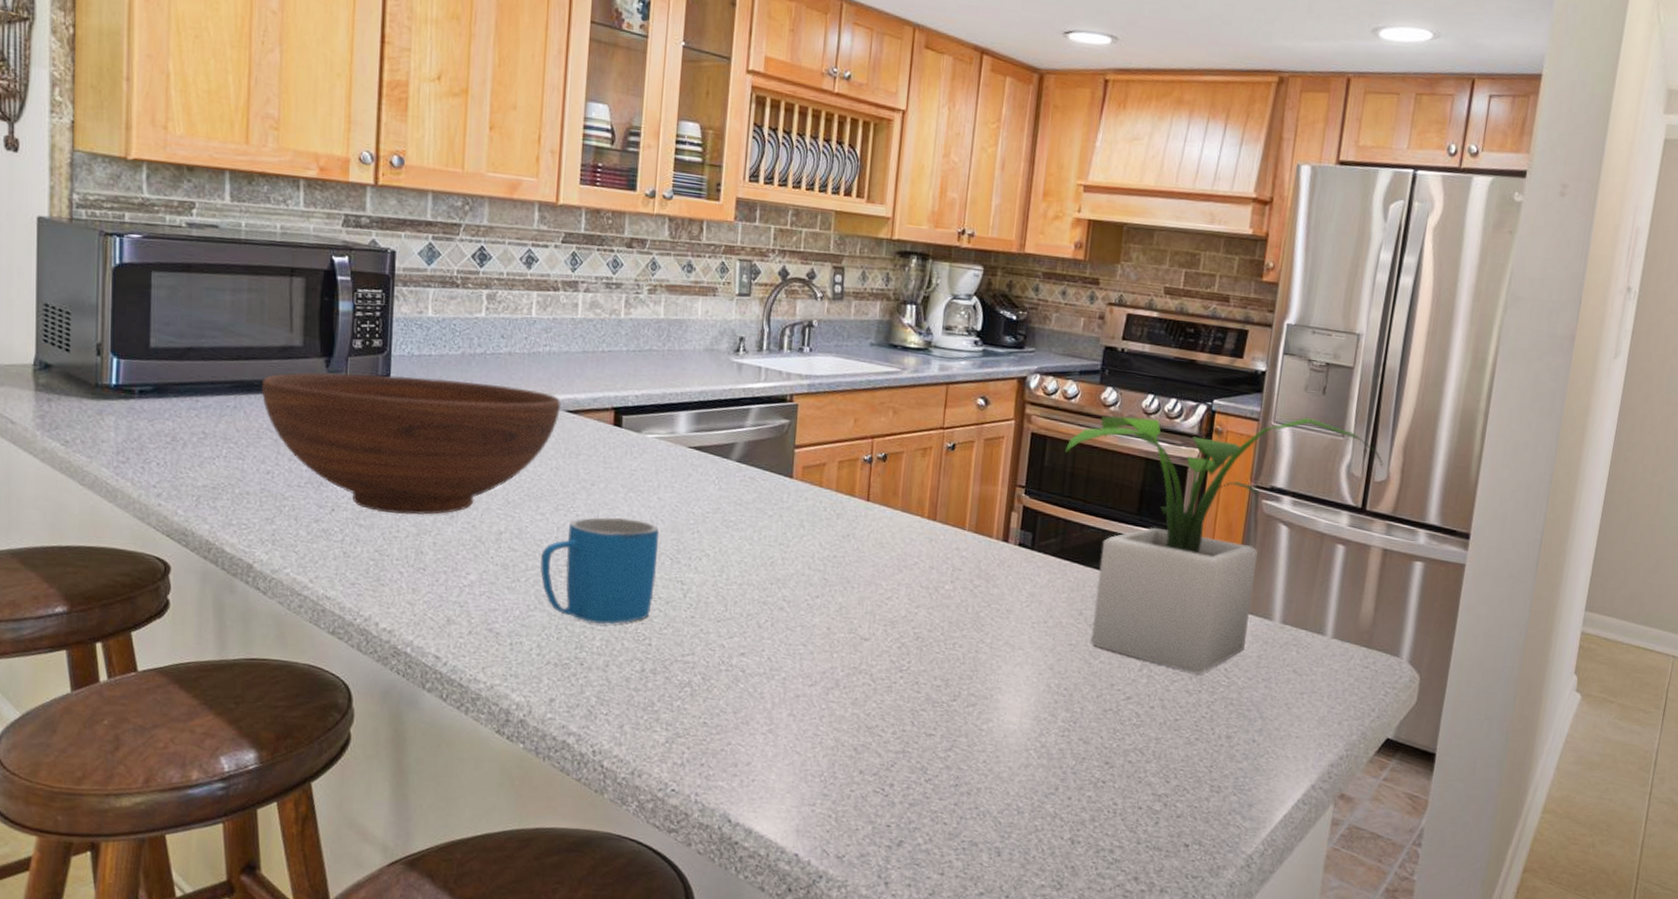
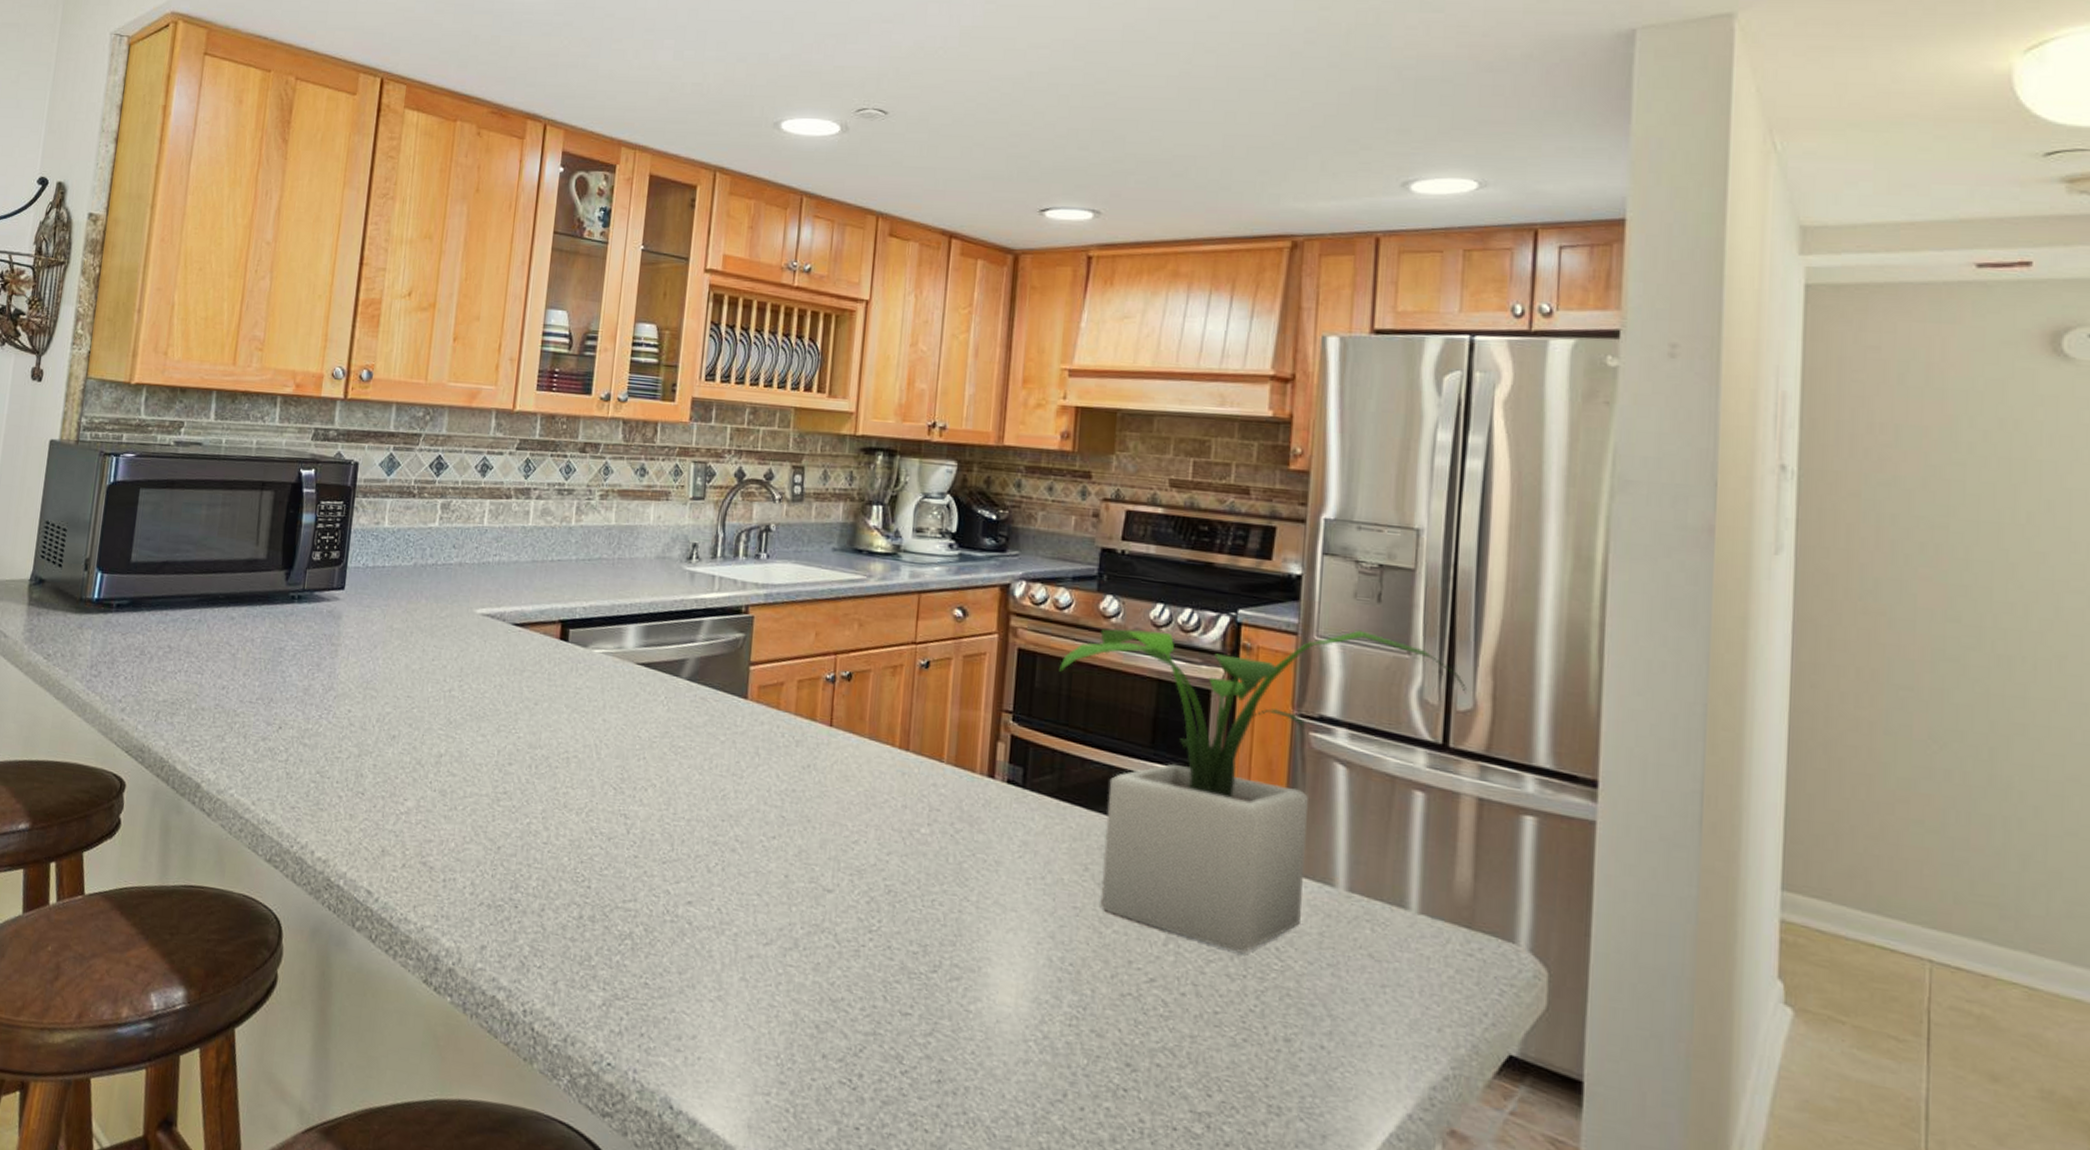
fruit bowl: present [261,372,562,515] -> none [224,585,509,734]
mug: present [539,517,659,625] -> none [478,739,603,862]

